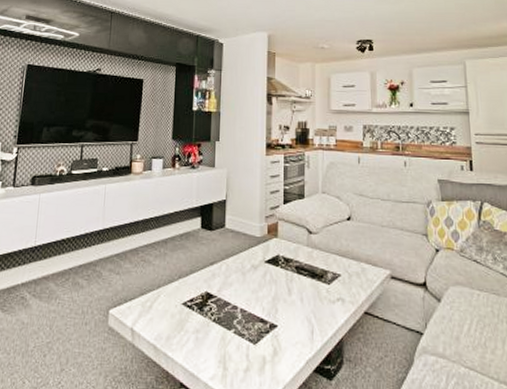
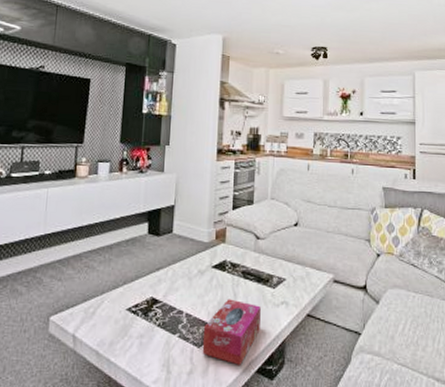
tissue box: none [258,294,316,364] -> present [202,299,261,365]

